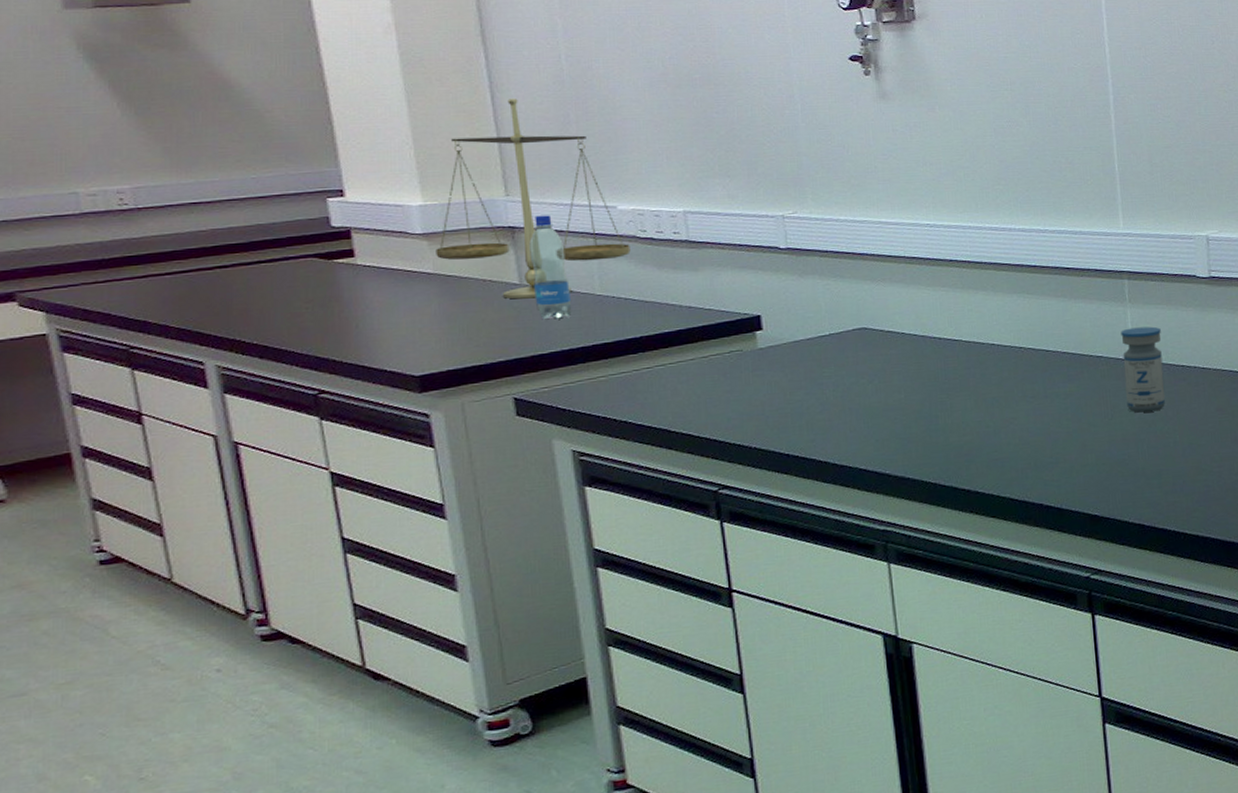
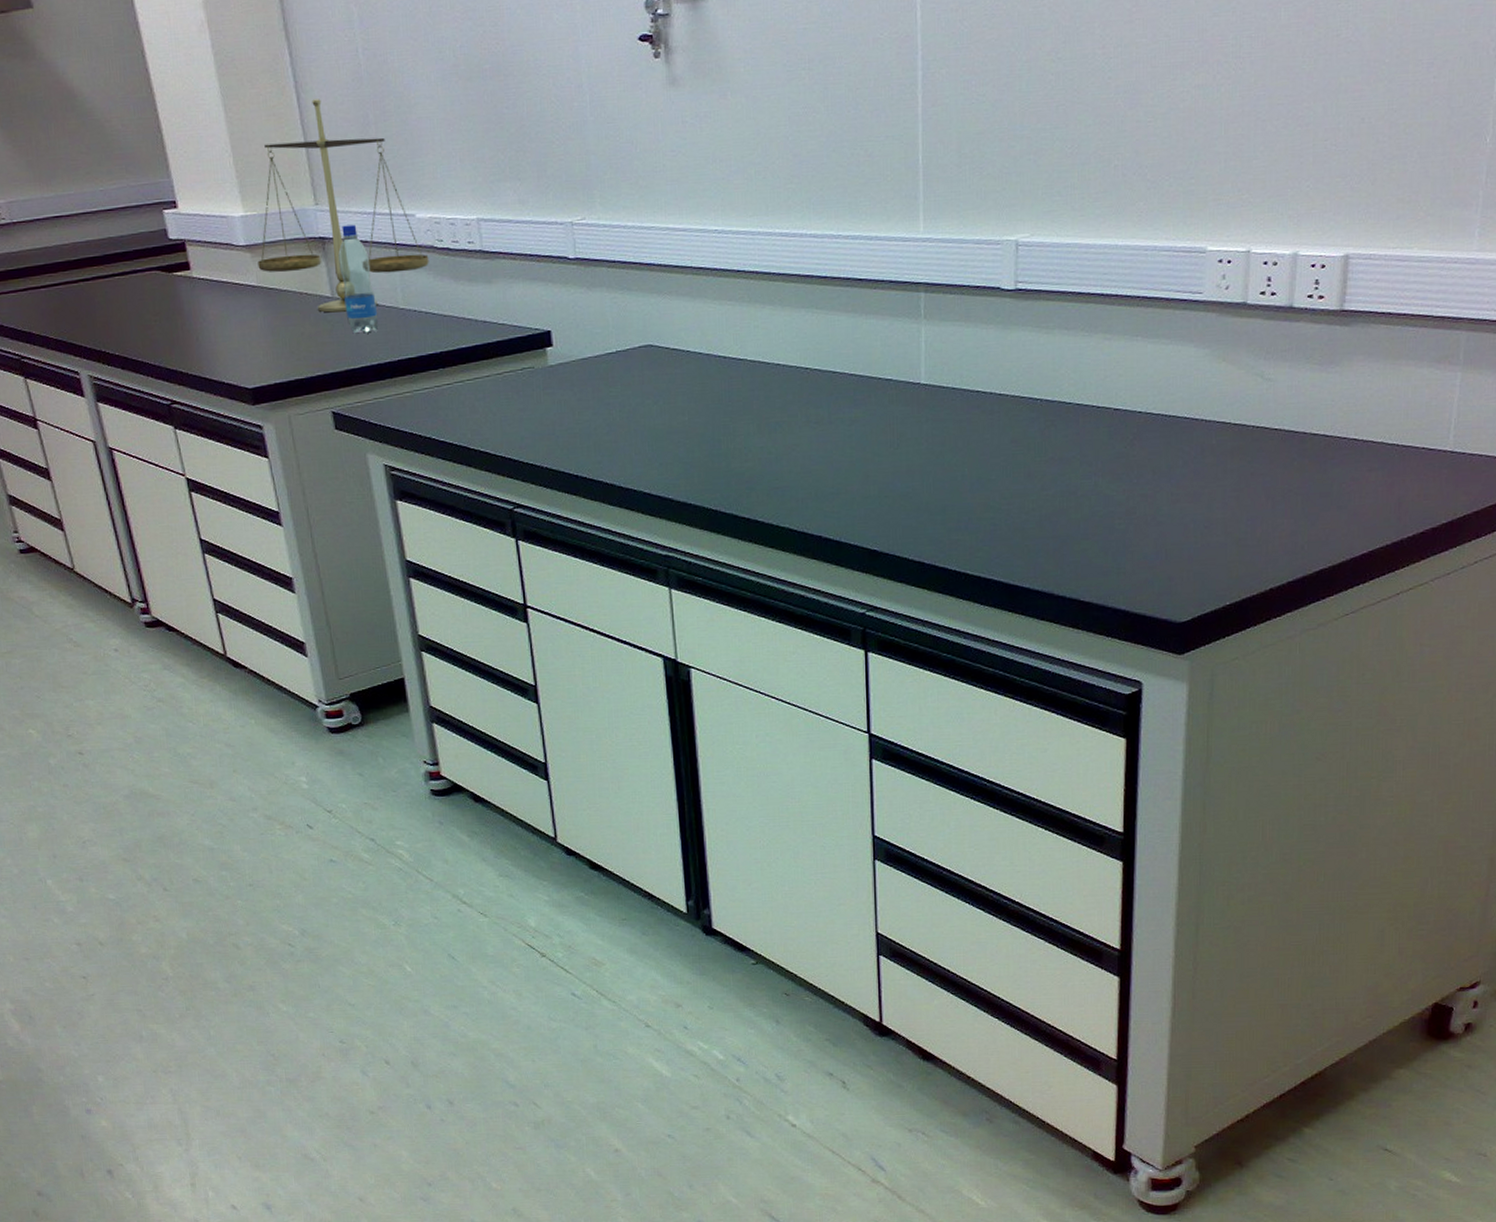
medicine bottle: present [1120,326,1165,413] -> none [913,346,957,442]

